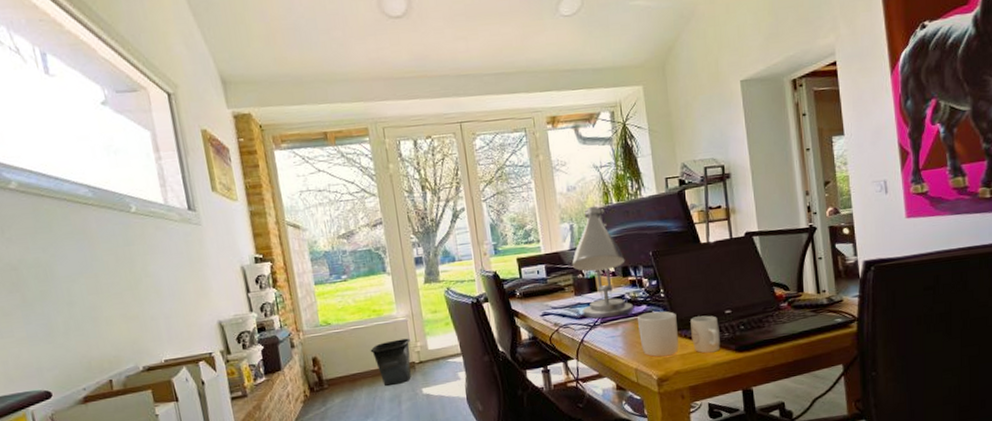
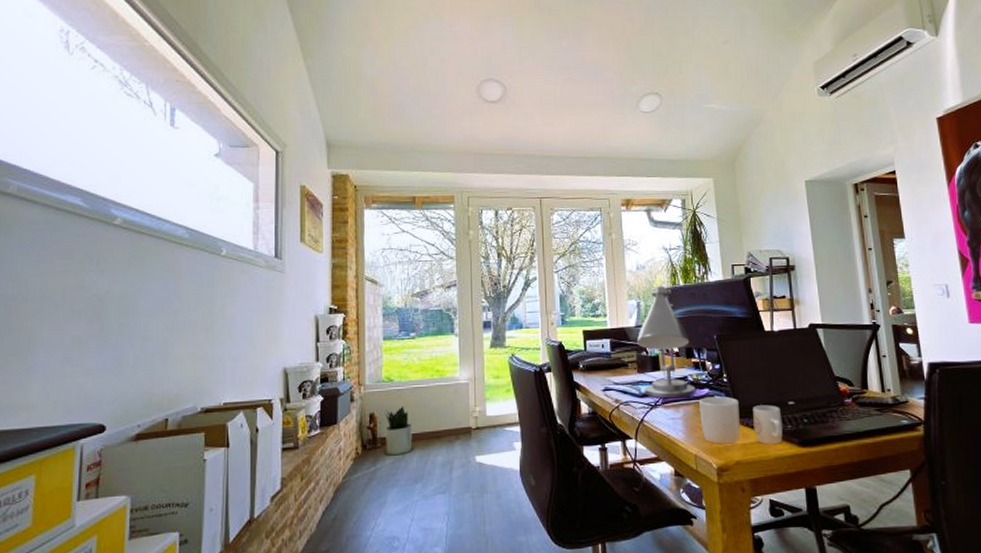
planter: none [326,347,362,396] -> present [383,406,416,456]
waste bin: present [370,338,411,387] -> none [428,402,469,451]

